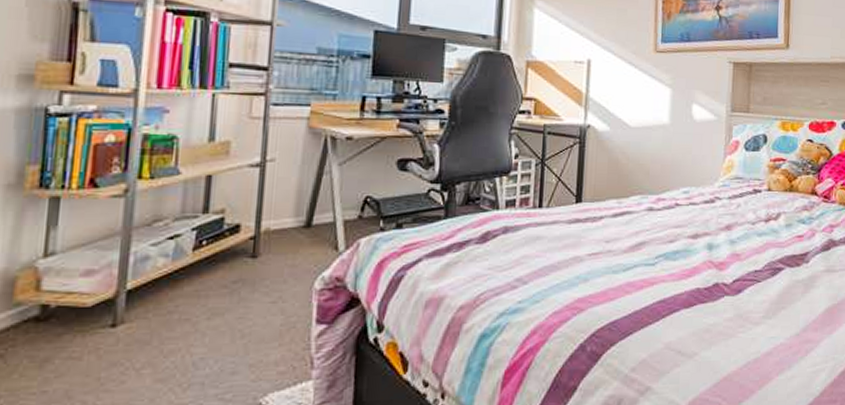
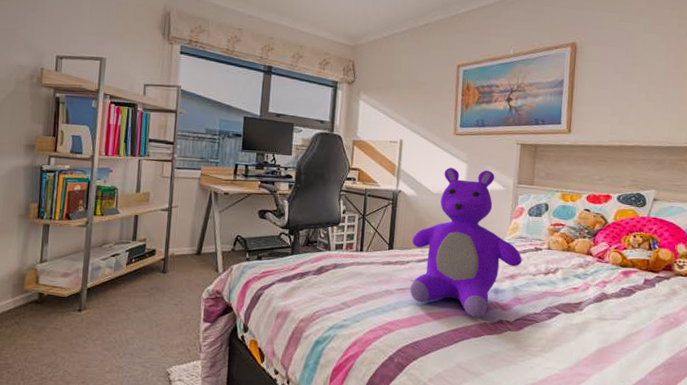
stuffed bear: none [605,94,739,284] -> present [410,168,522,318]

